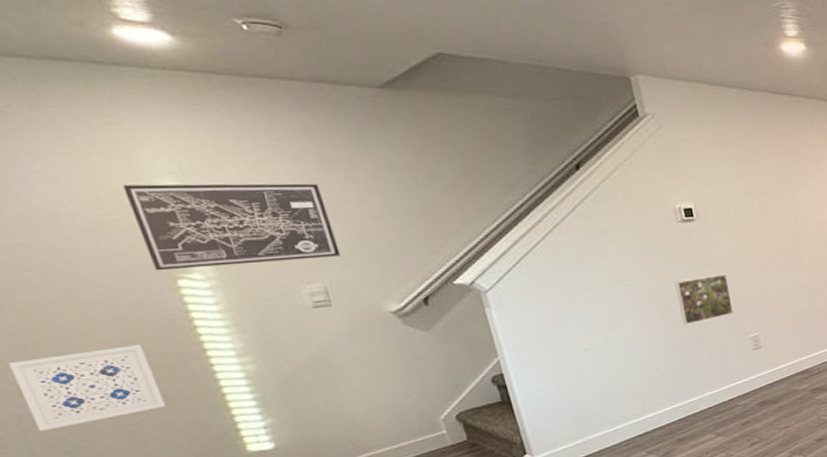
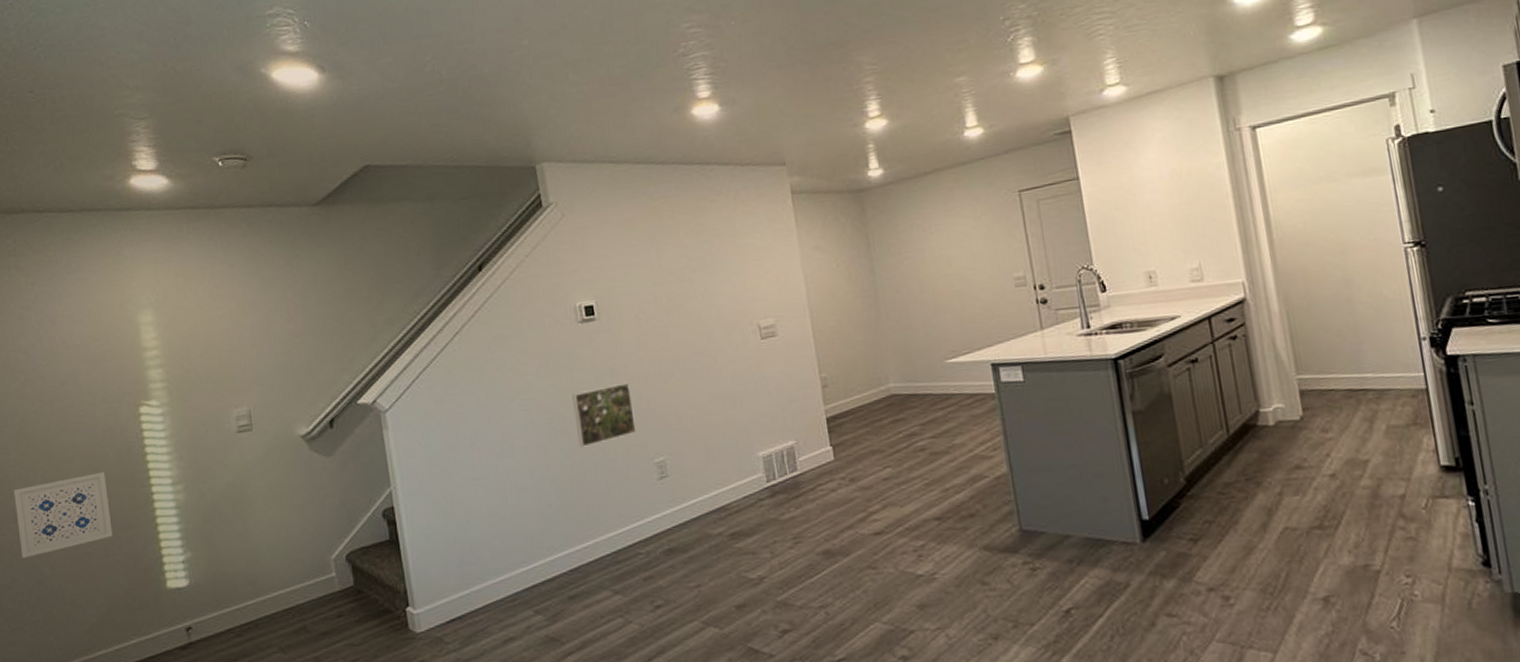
wall art: present [122,183,341,271] -> none [115,305,266,399]

